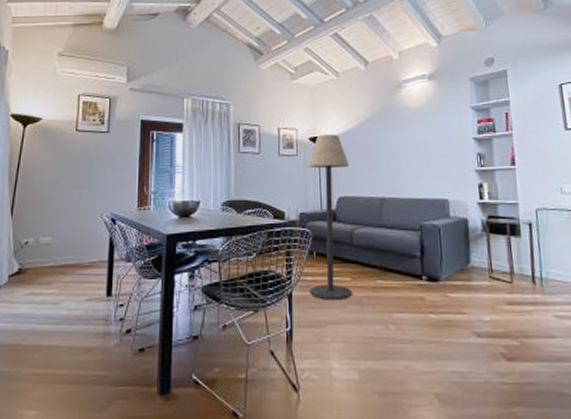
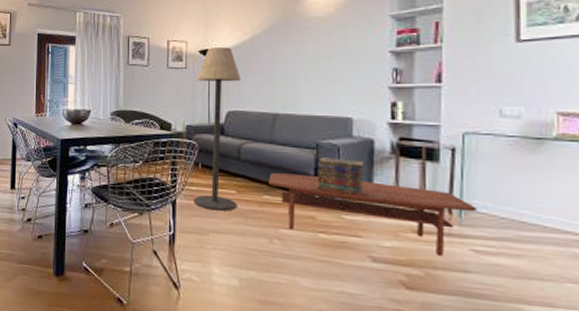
coffee table: none [380,256,554,325] -> present [269,173,477,257]
book stack: none [421,238,464,274] -> present [316,157,365,197]

